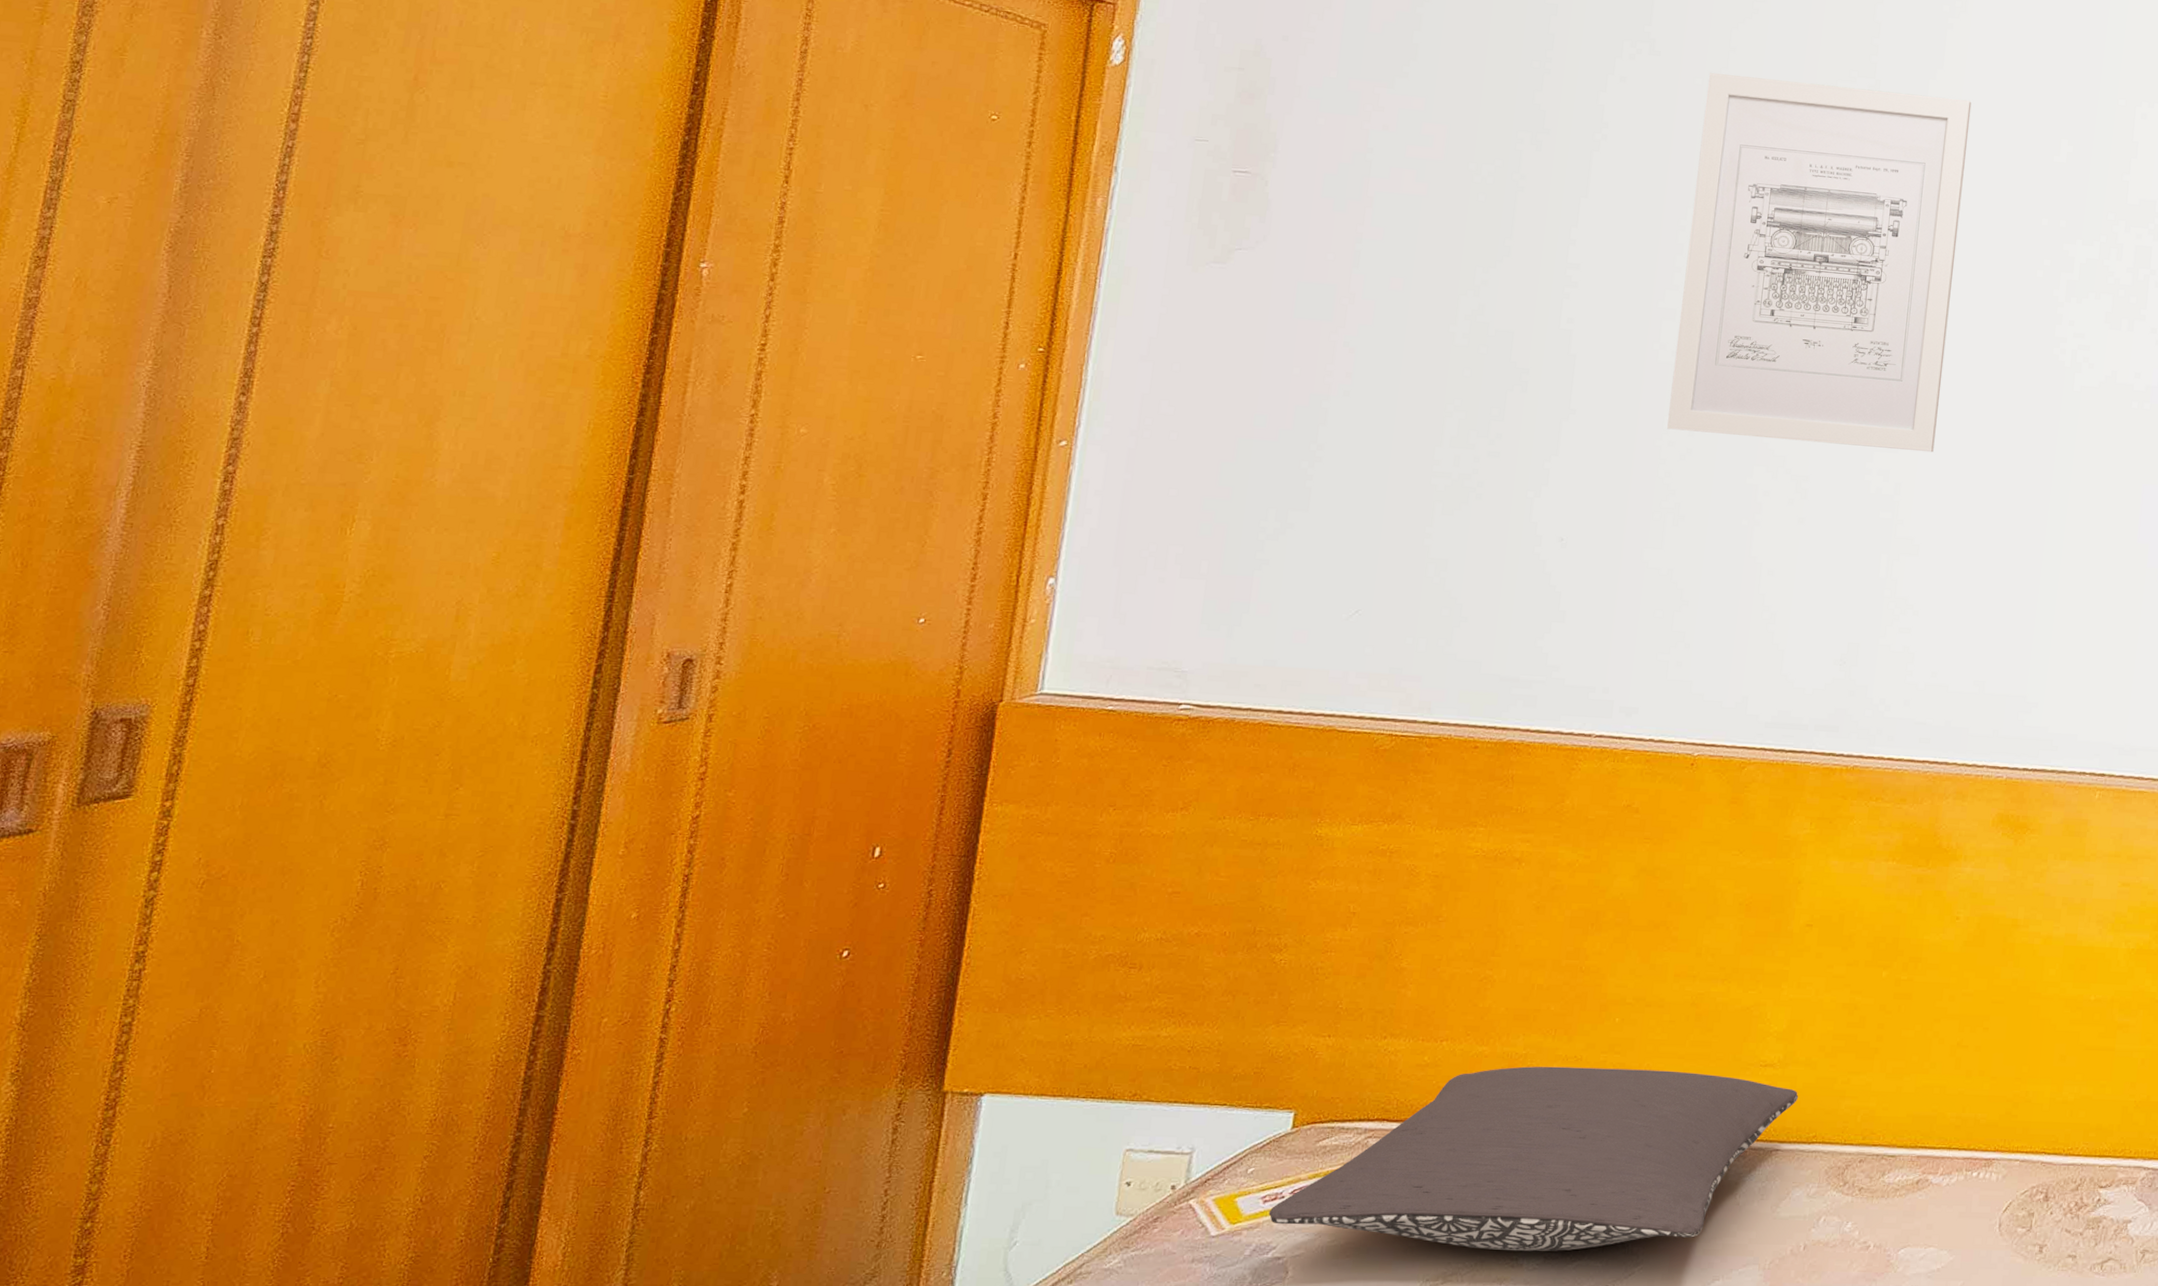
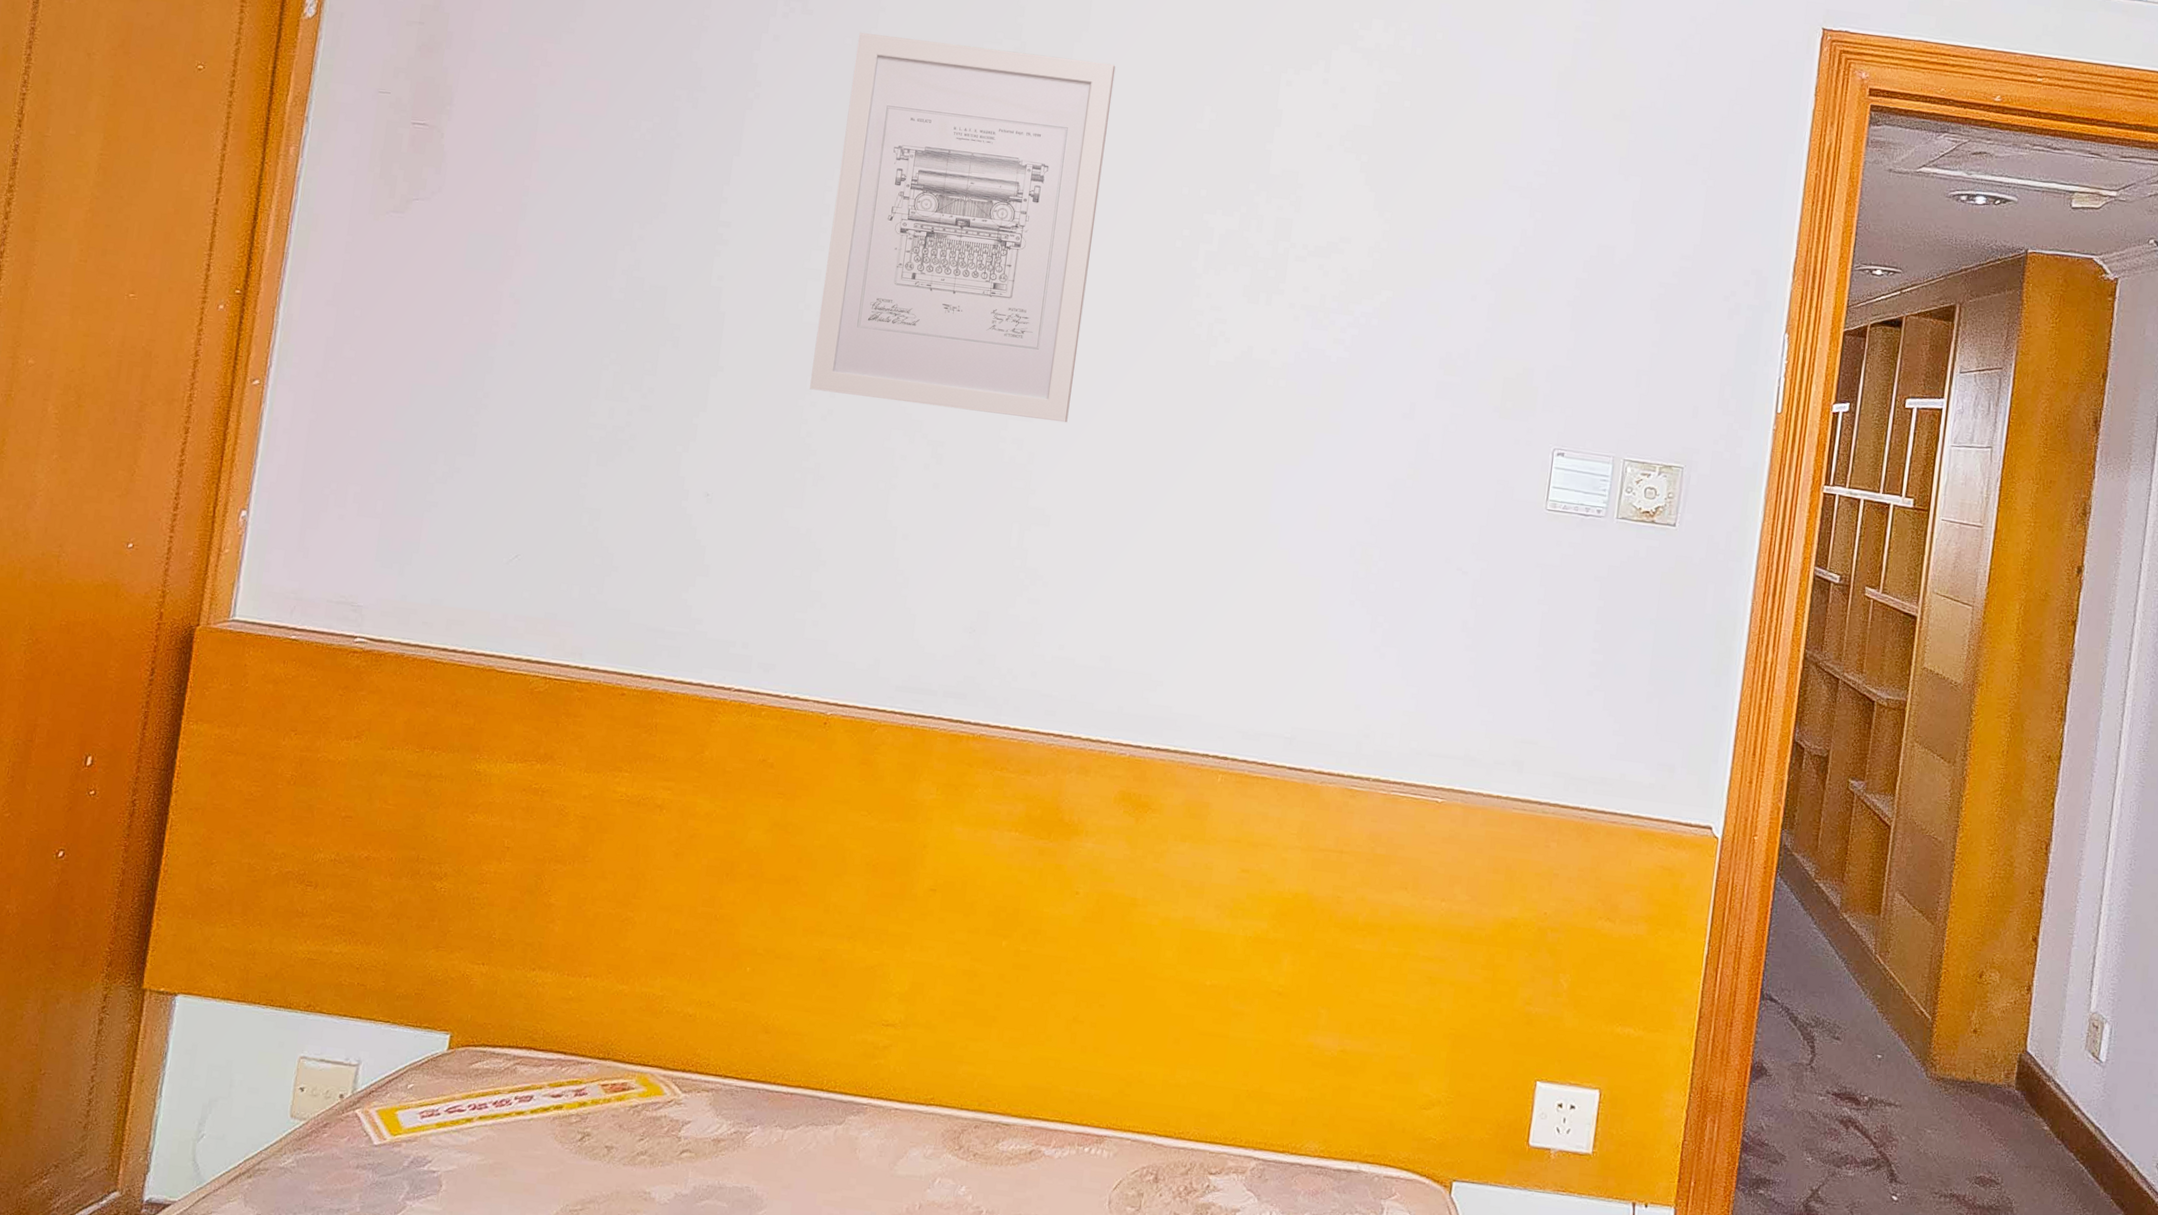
pillow: present [1268,1066,1799,1252] -> none [425,1007,918,1189]

